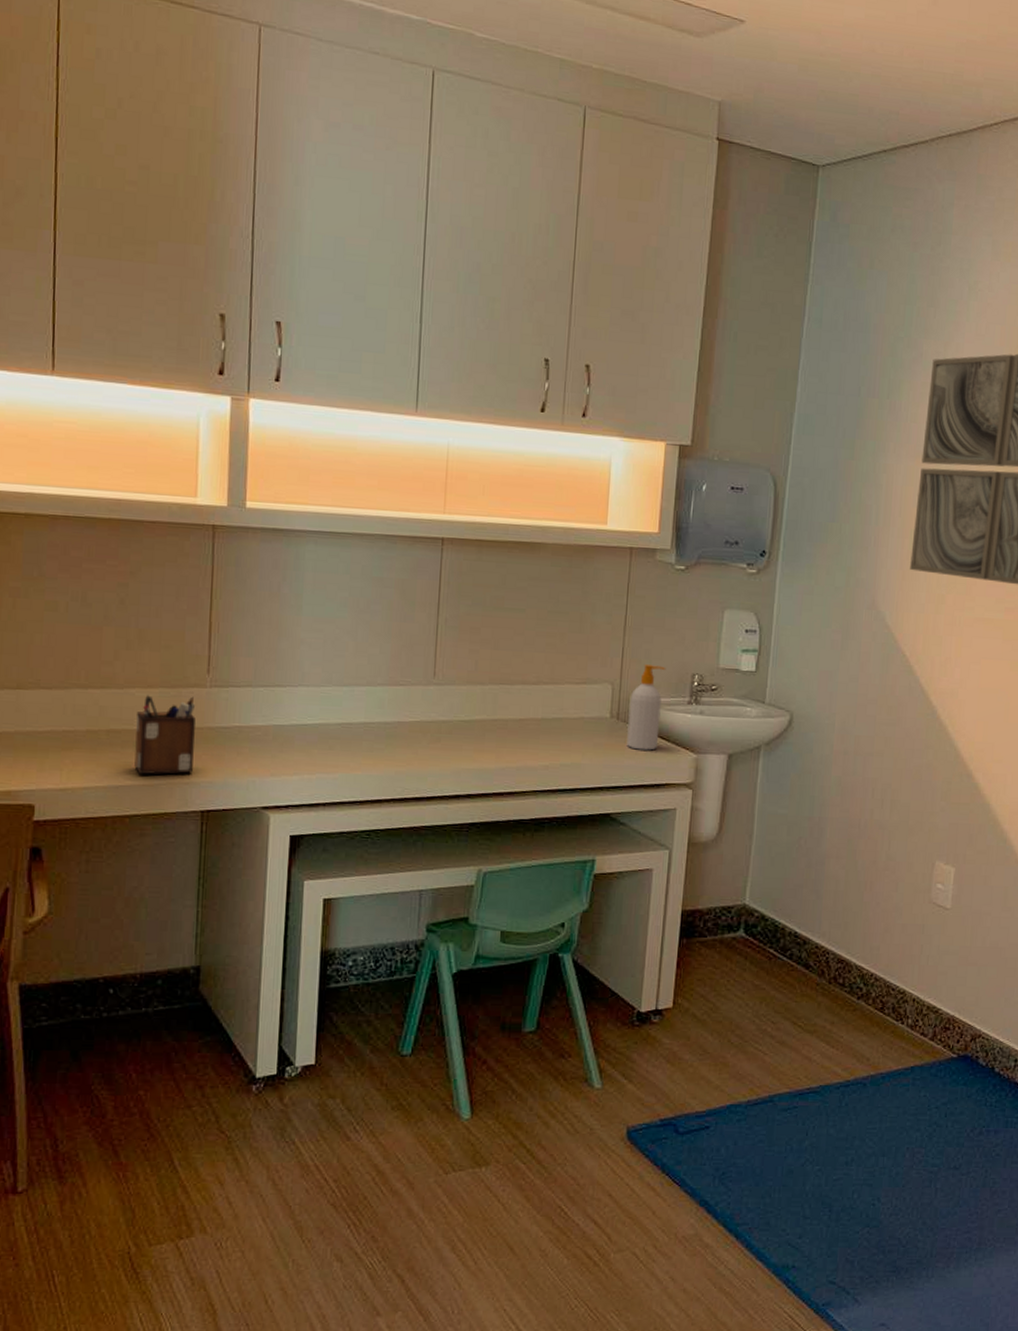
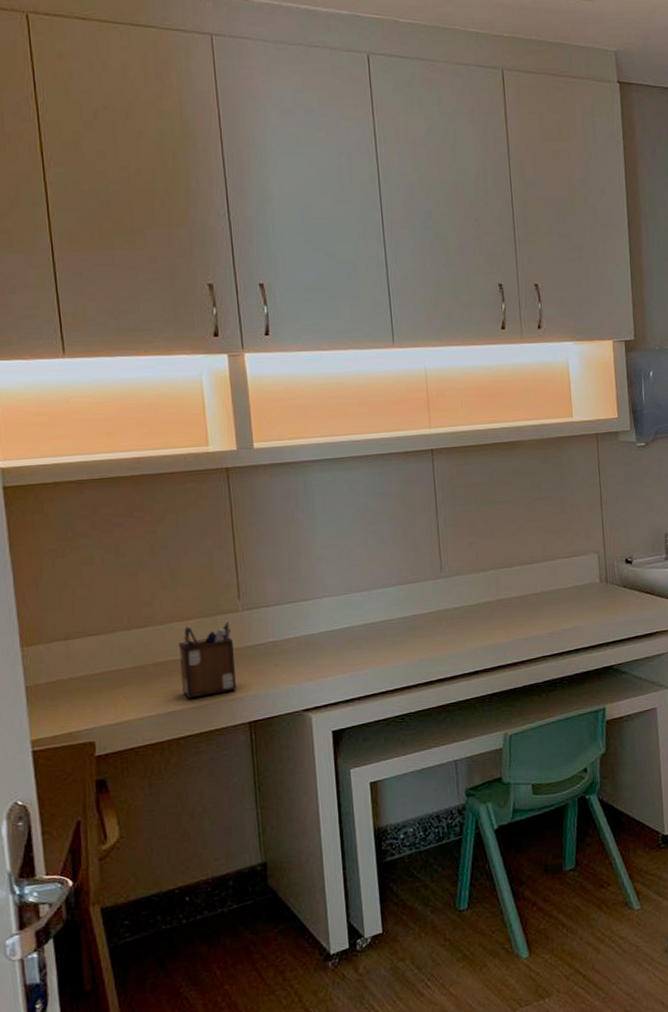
soap bottle: present [627,665,666,751] -> none [614,531,645,607]

